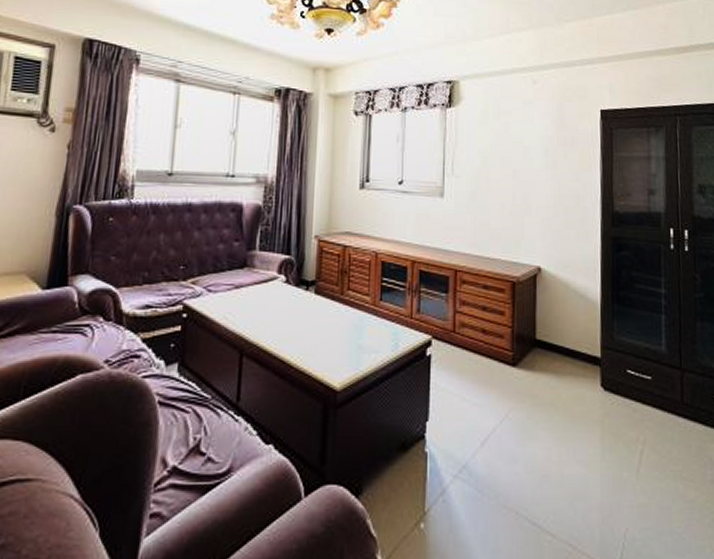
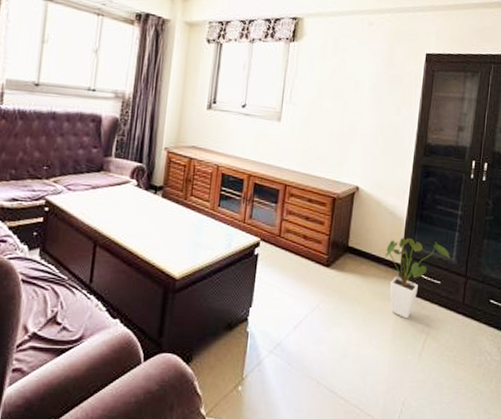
house plant: none [580,324,658,426] -> present [384,237,450,319]

